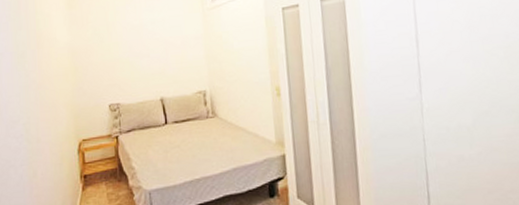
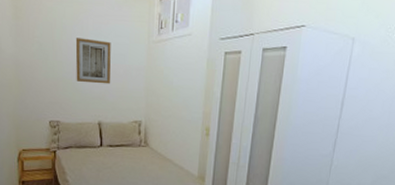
wall art: none [129,15,170,60] -> present [75,38,111,84]

